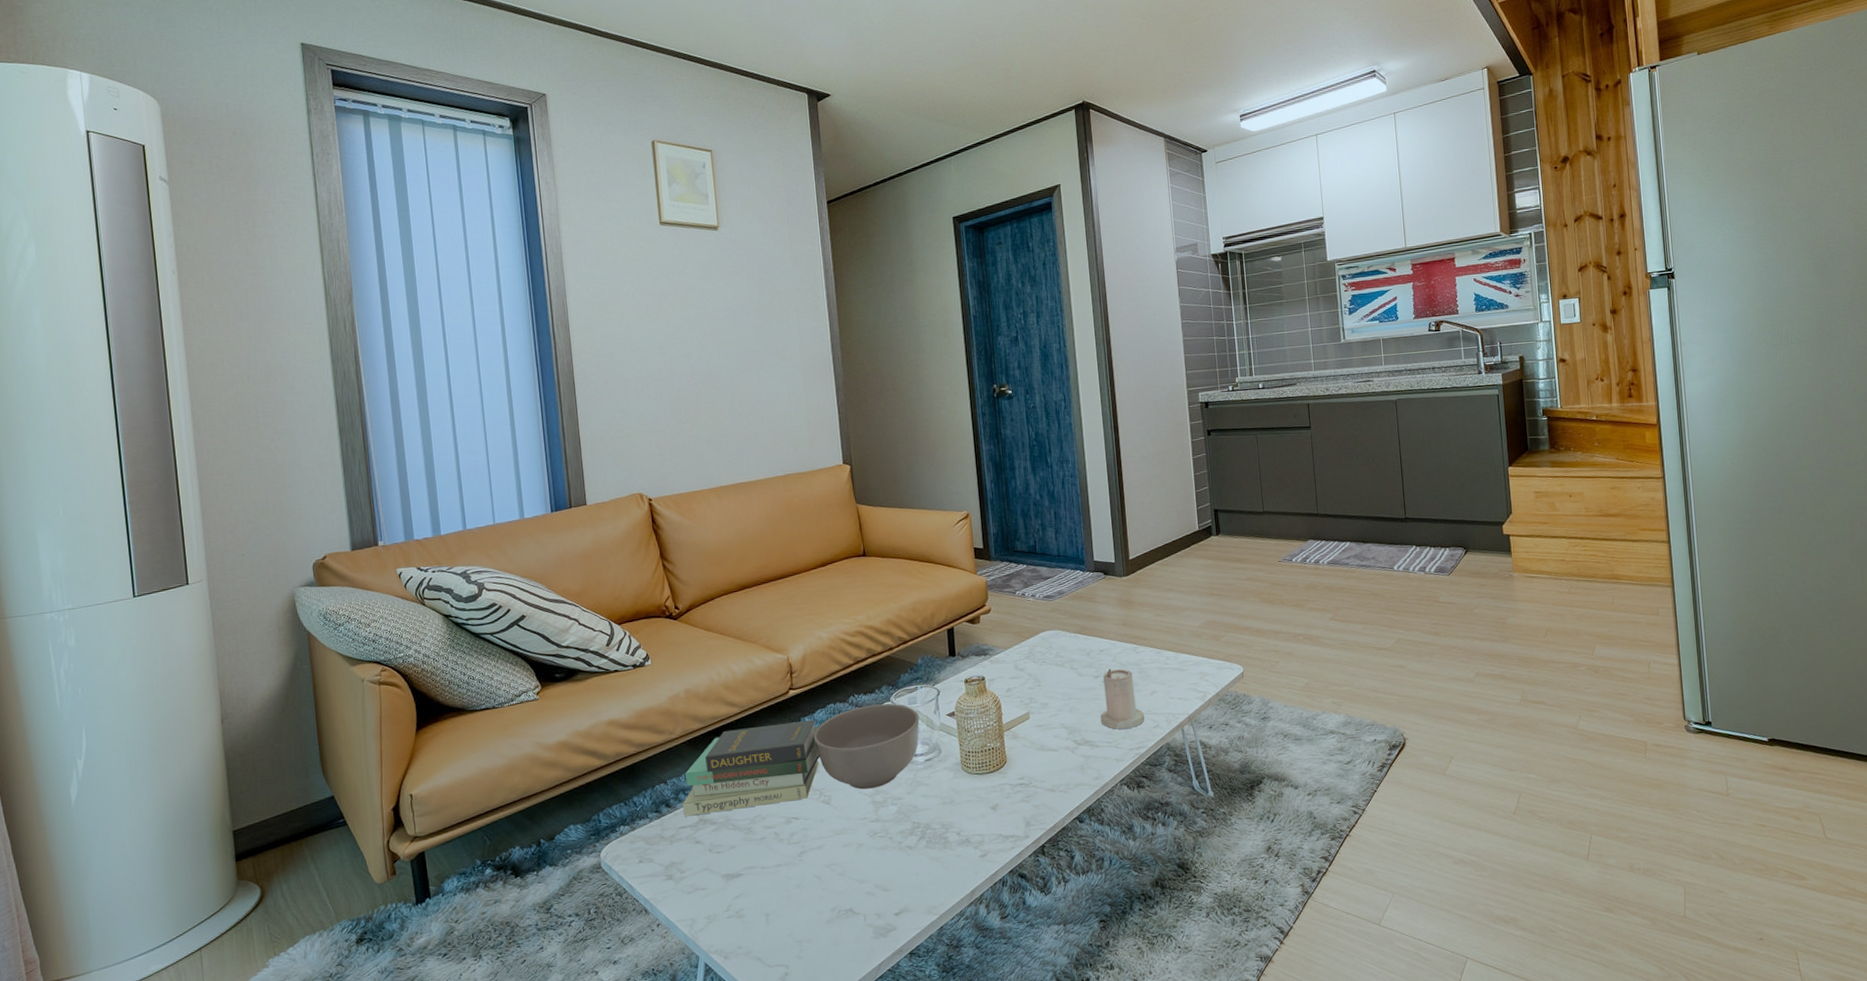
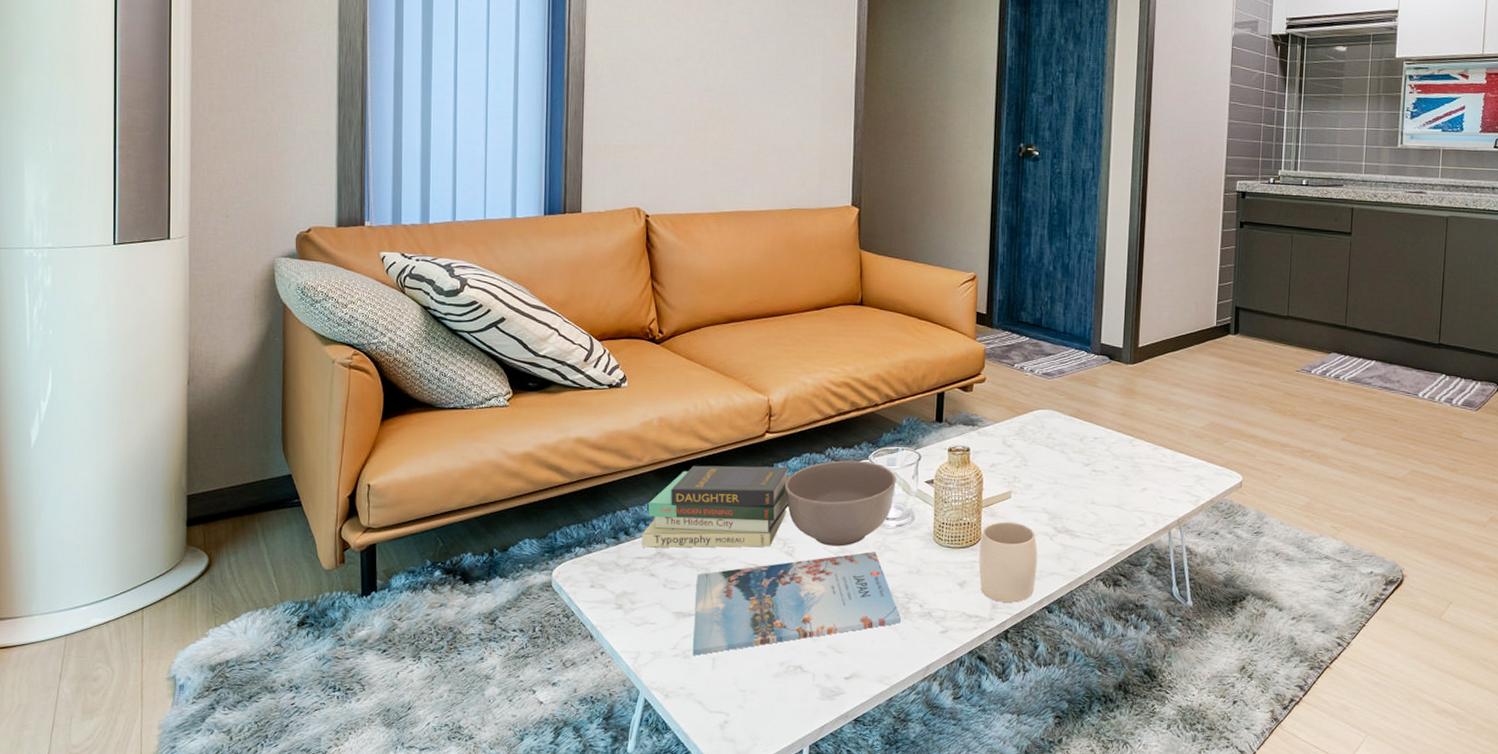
magazine: none [740,788,941,914] -> present [693,551,901,656]
mug: none [1006,741,1064,820] -> present [978,521,1038,603]
candle: present [1101,668,1144,730] -> none [1085,457,1131,524]

